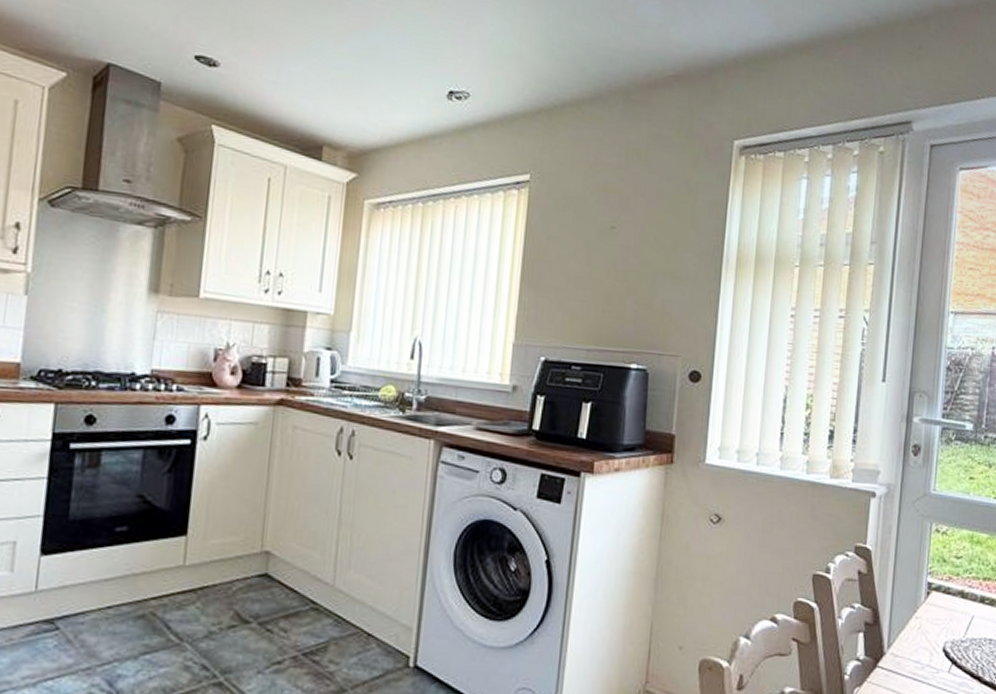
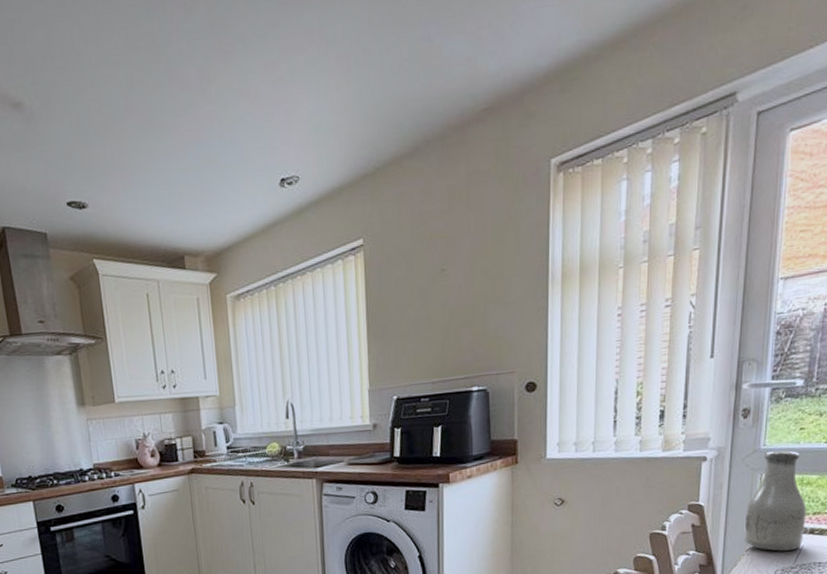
bottle: none [912,499,977,621] -> present [744,450,806,552]

